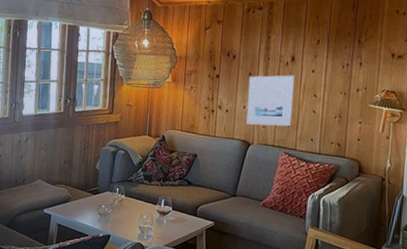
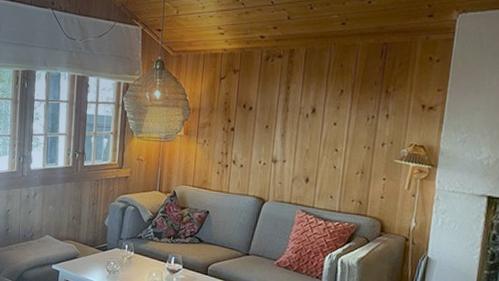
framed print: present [246,75,294,127] -> none [262,128,314,183]

